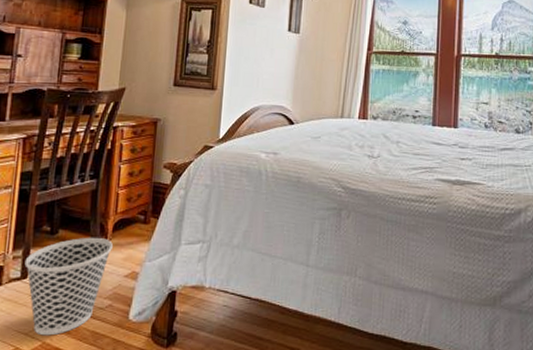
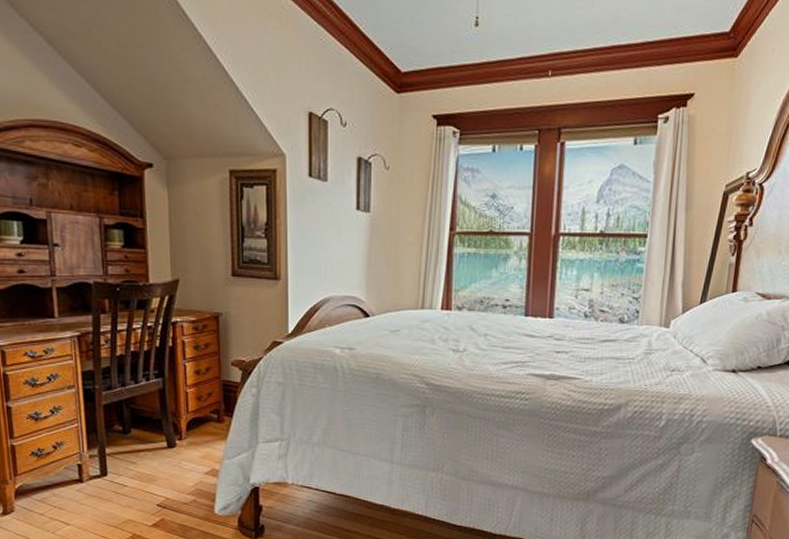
wastebasket: present [24,237,113,336] -> none [102,436,189,528]

